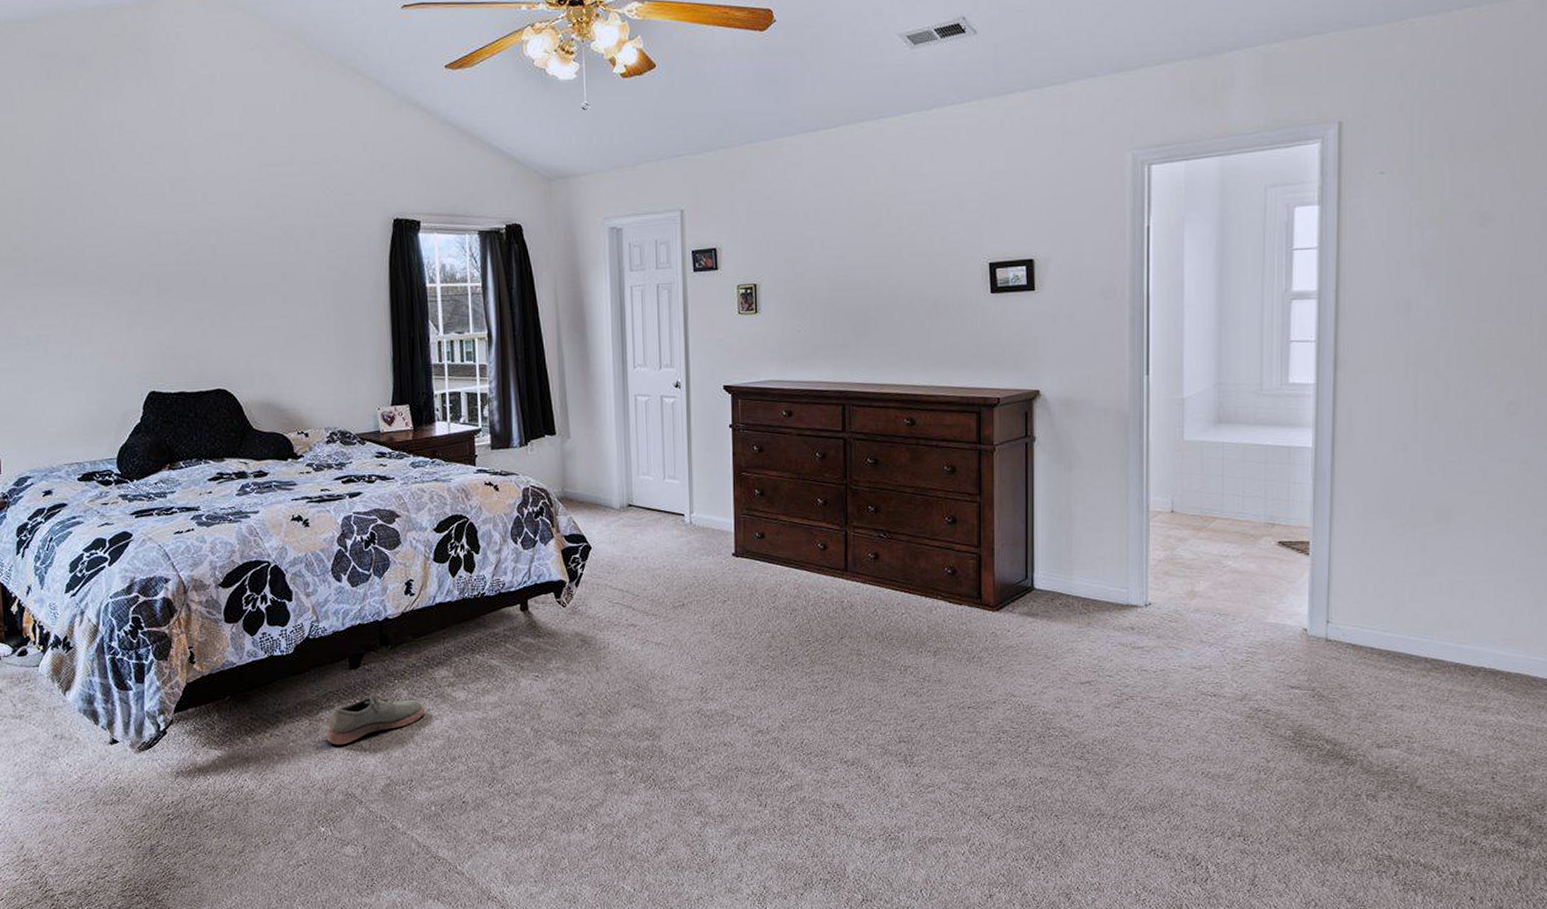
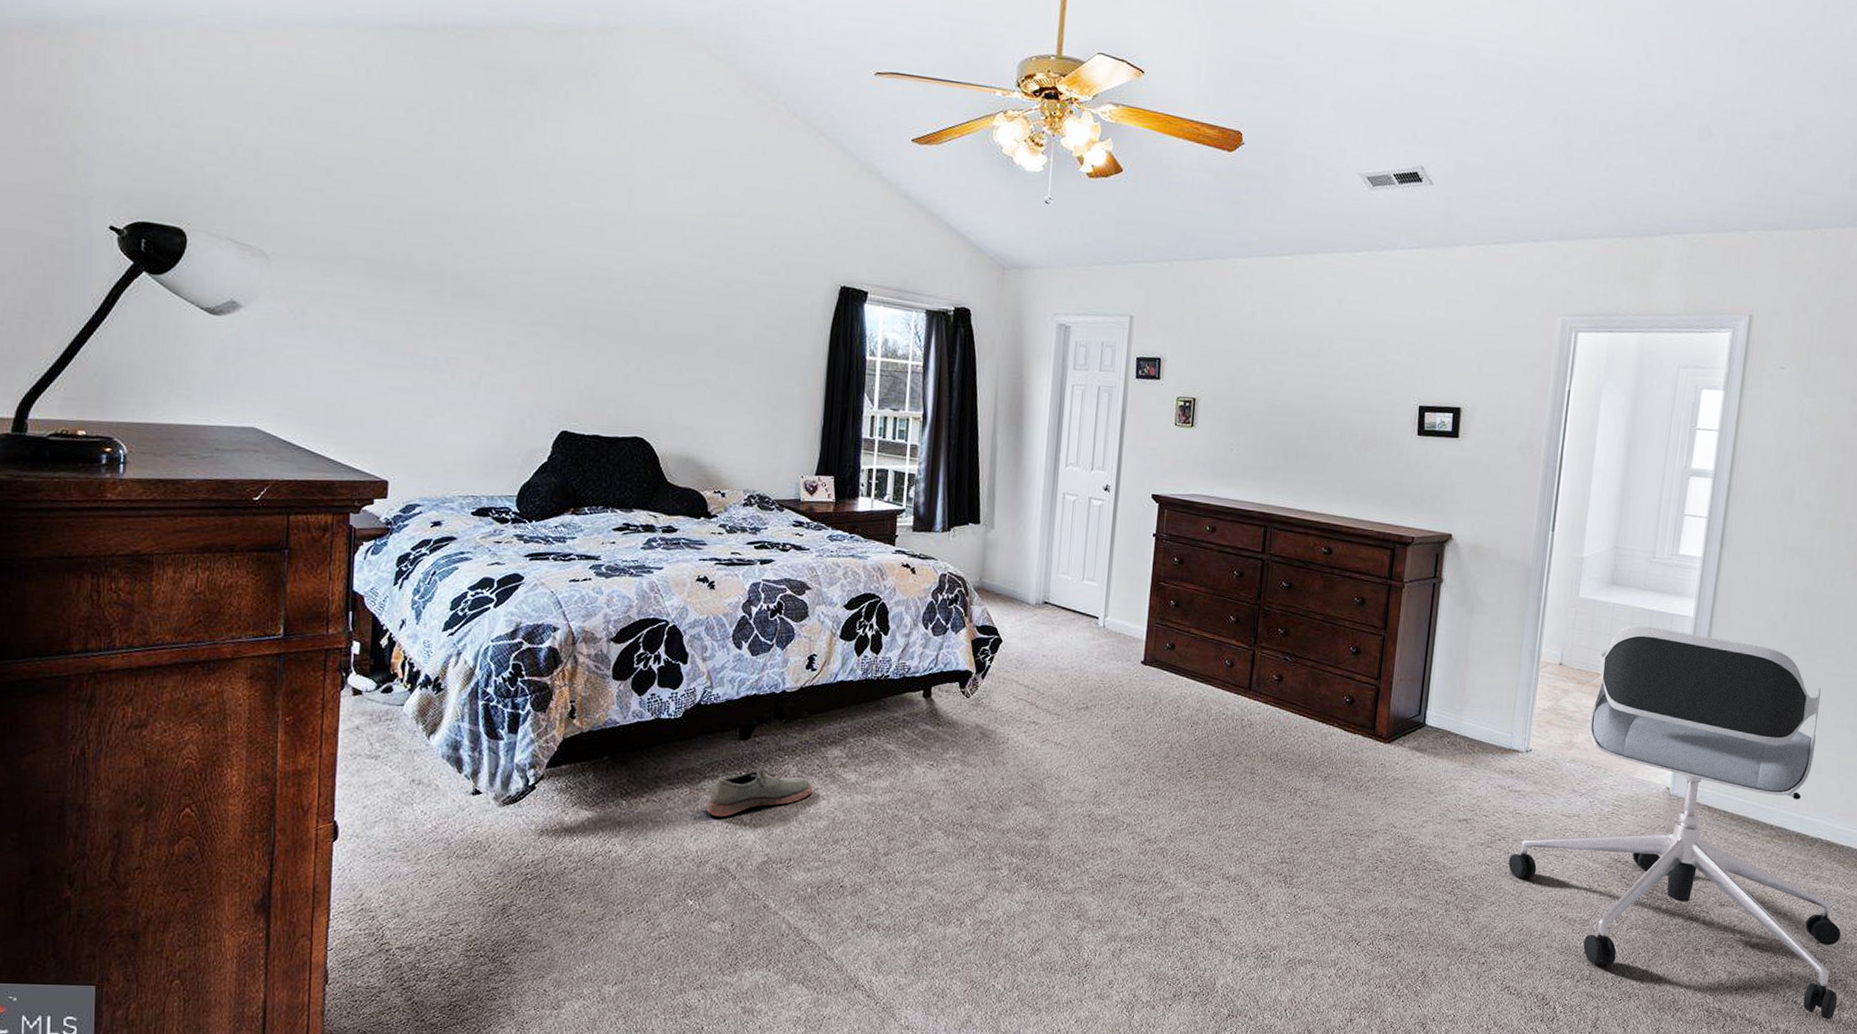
office chair: none [1140,462,1523,859] -> present [1508,625,1841,1020]

